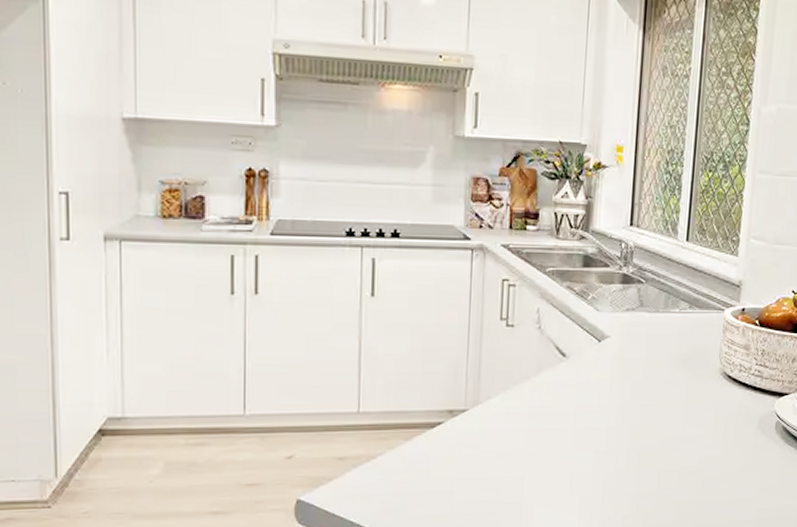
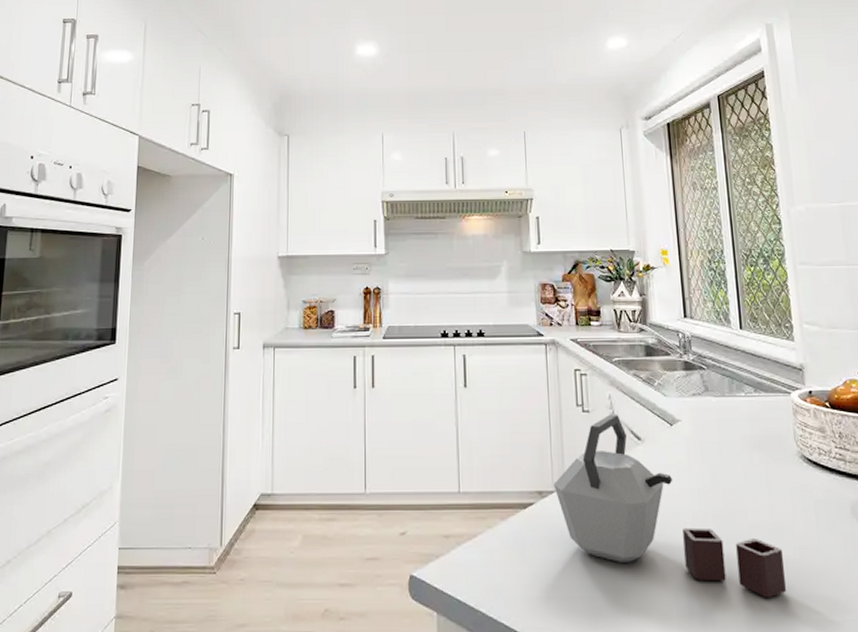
kettle: none [466,329,688,505] -> present [553,414,786,598]

